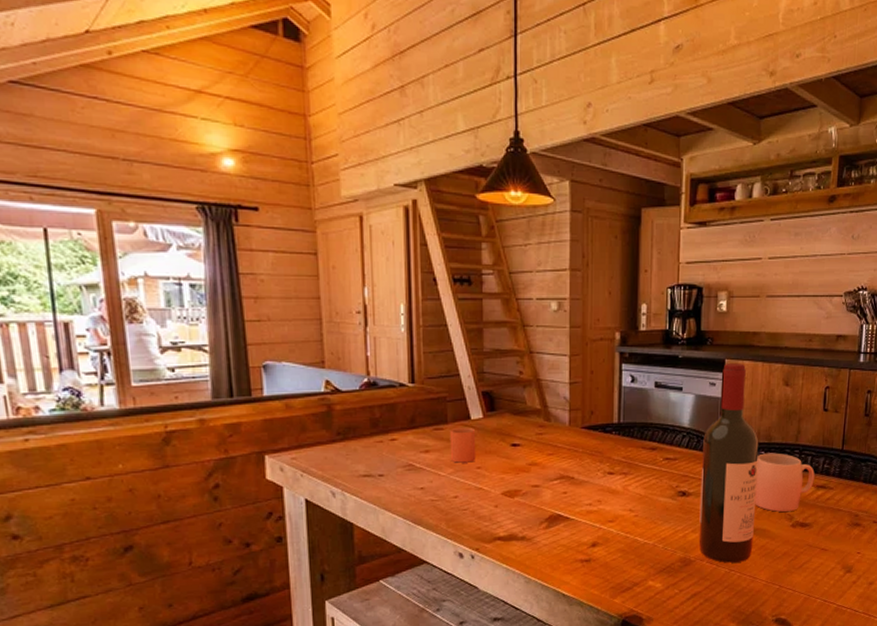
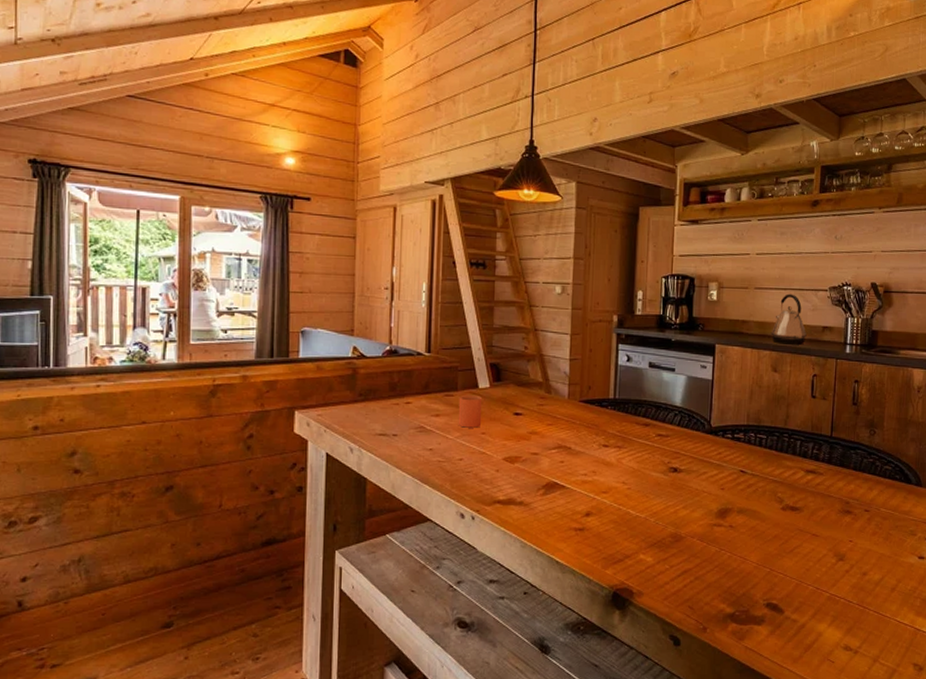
wine bottle: present [698,364,759,563] -> none [689,348,749,542]
mug: present [755,453,815,513] -> none [745,435,804,495]
kettle: none [782,301,820,356] -> present [770,293,807,345]

